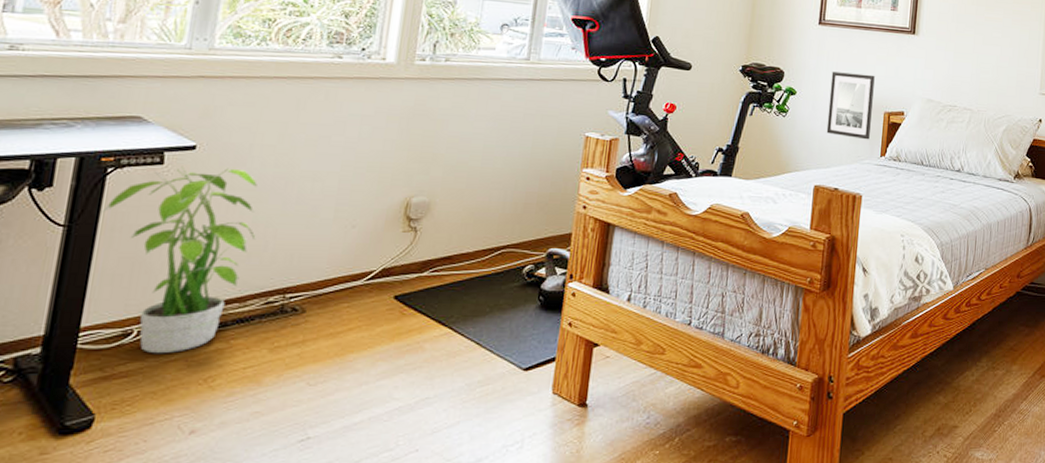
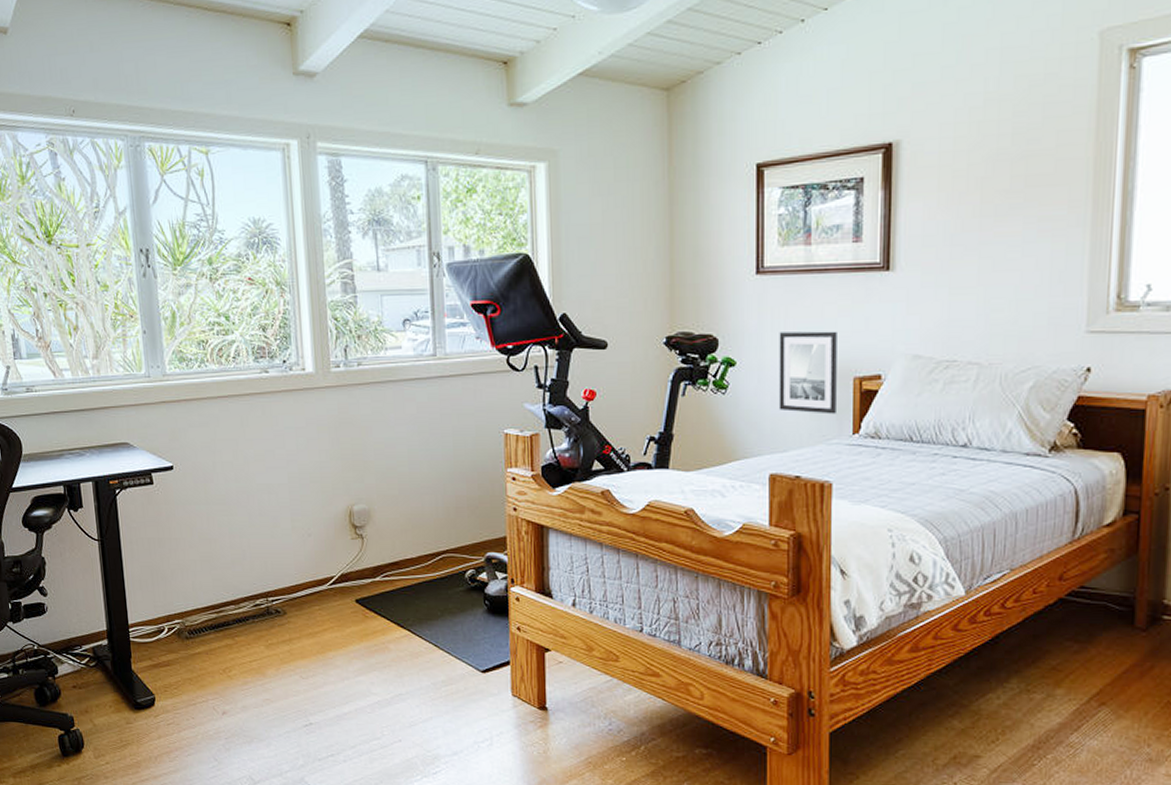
potted plant: present [101,166,257,354] -> none [120,485,234,648]

